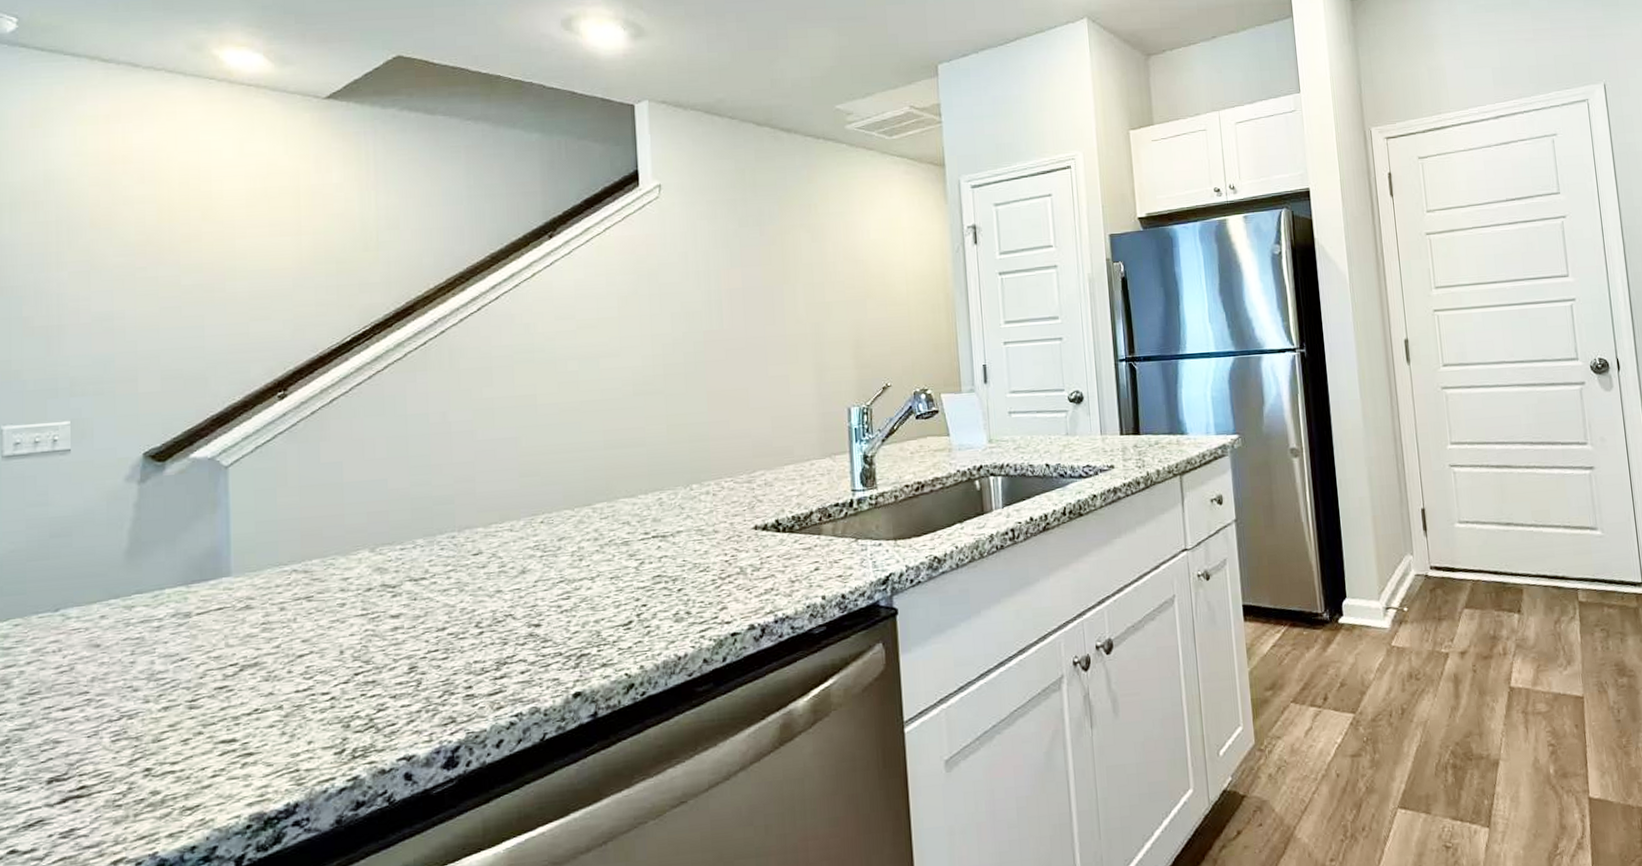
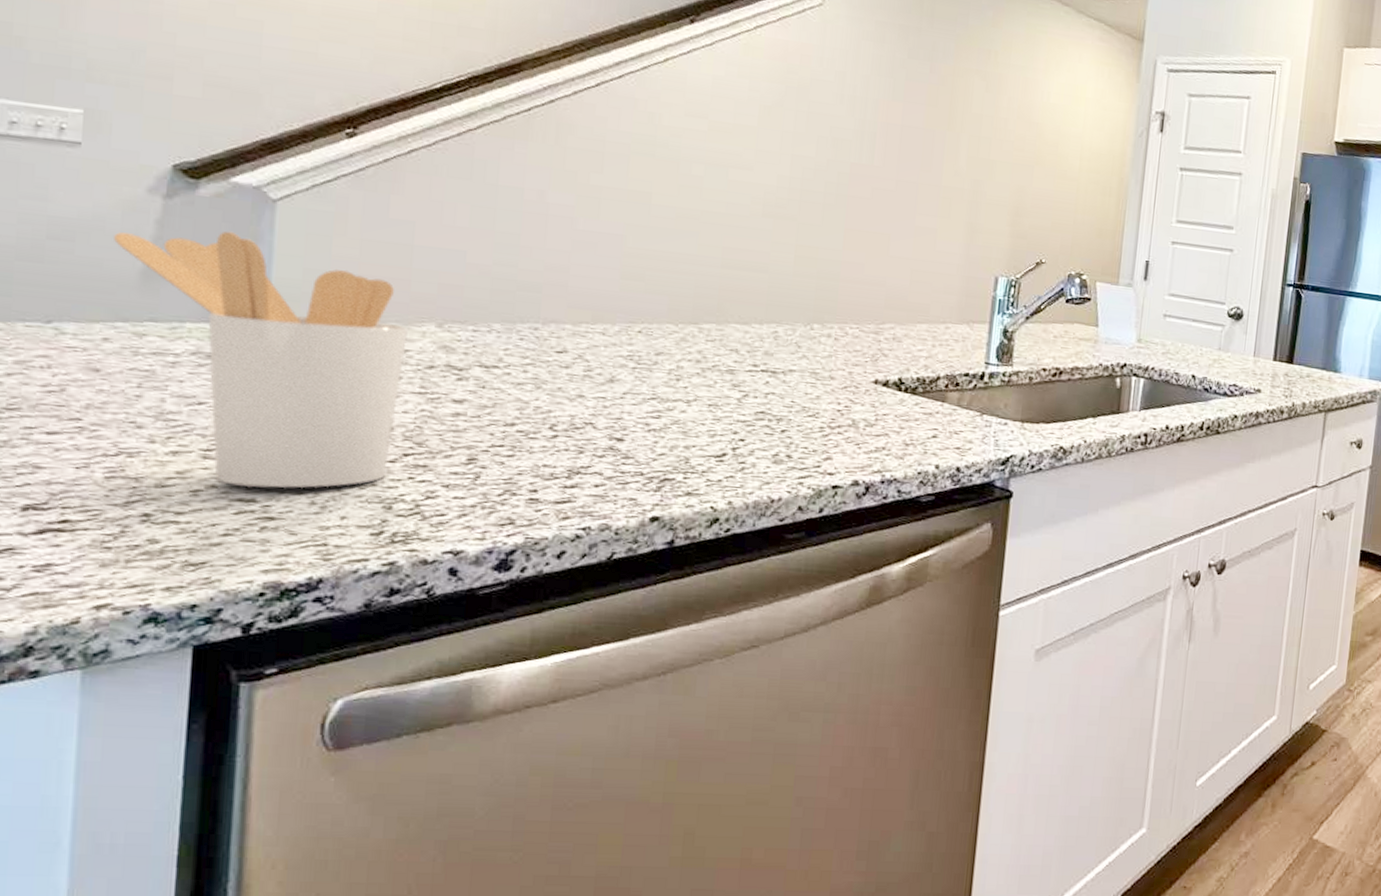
utensil holder: none [101,501,347,730] -> present [112,231,408,488]

